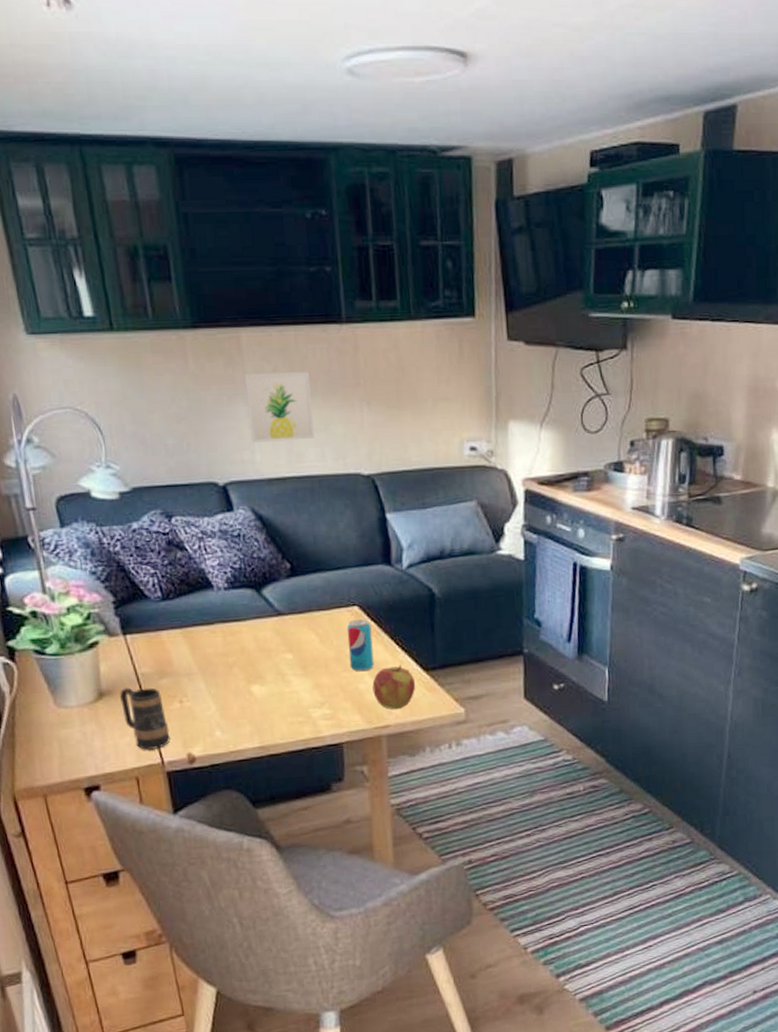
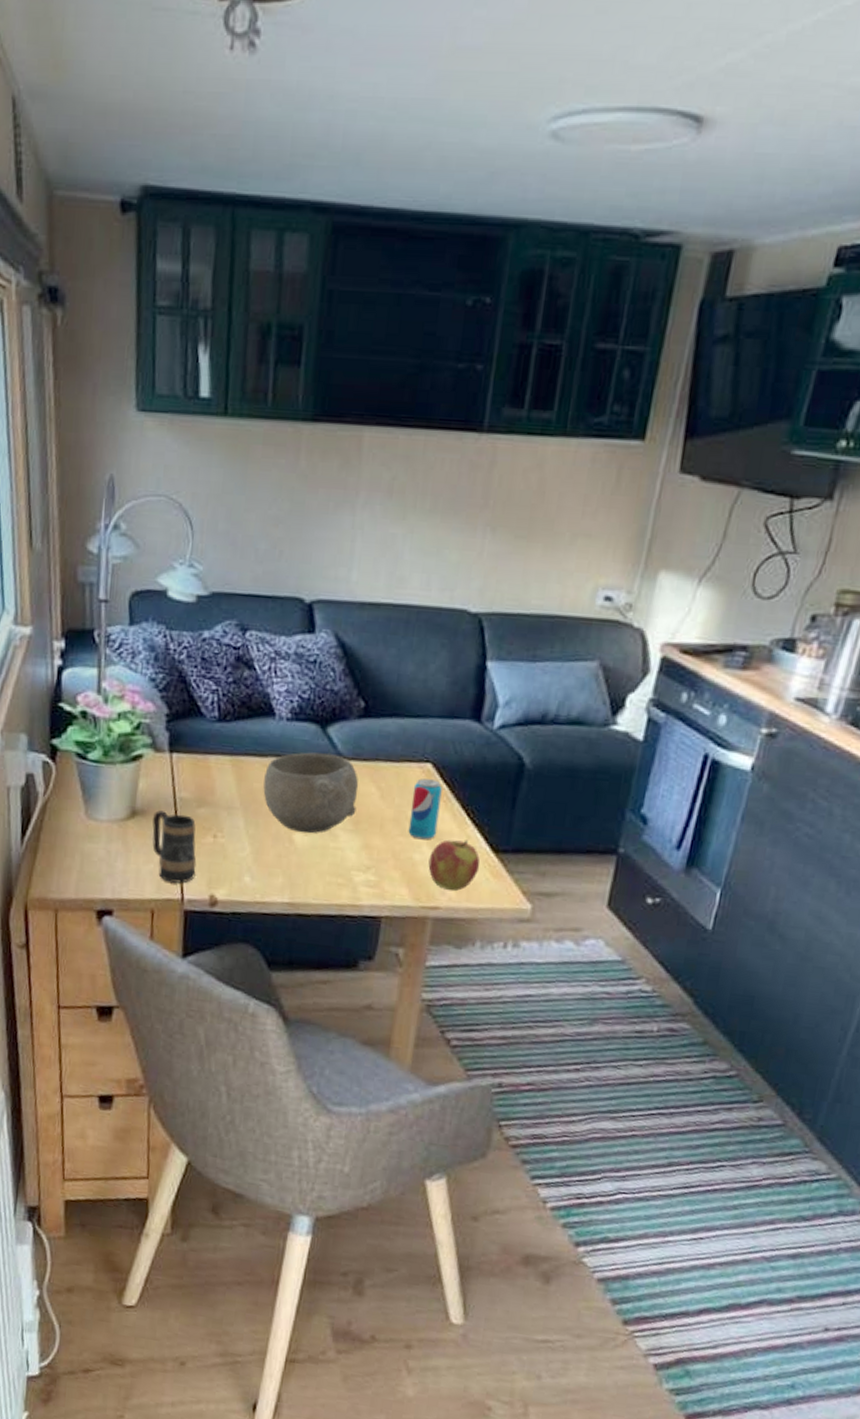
bowl: none [214,612,302,685] -> present [263,752,359,834]
wall art: present [244,372,315,442] -> none [352,480,432,563]

